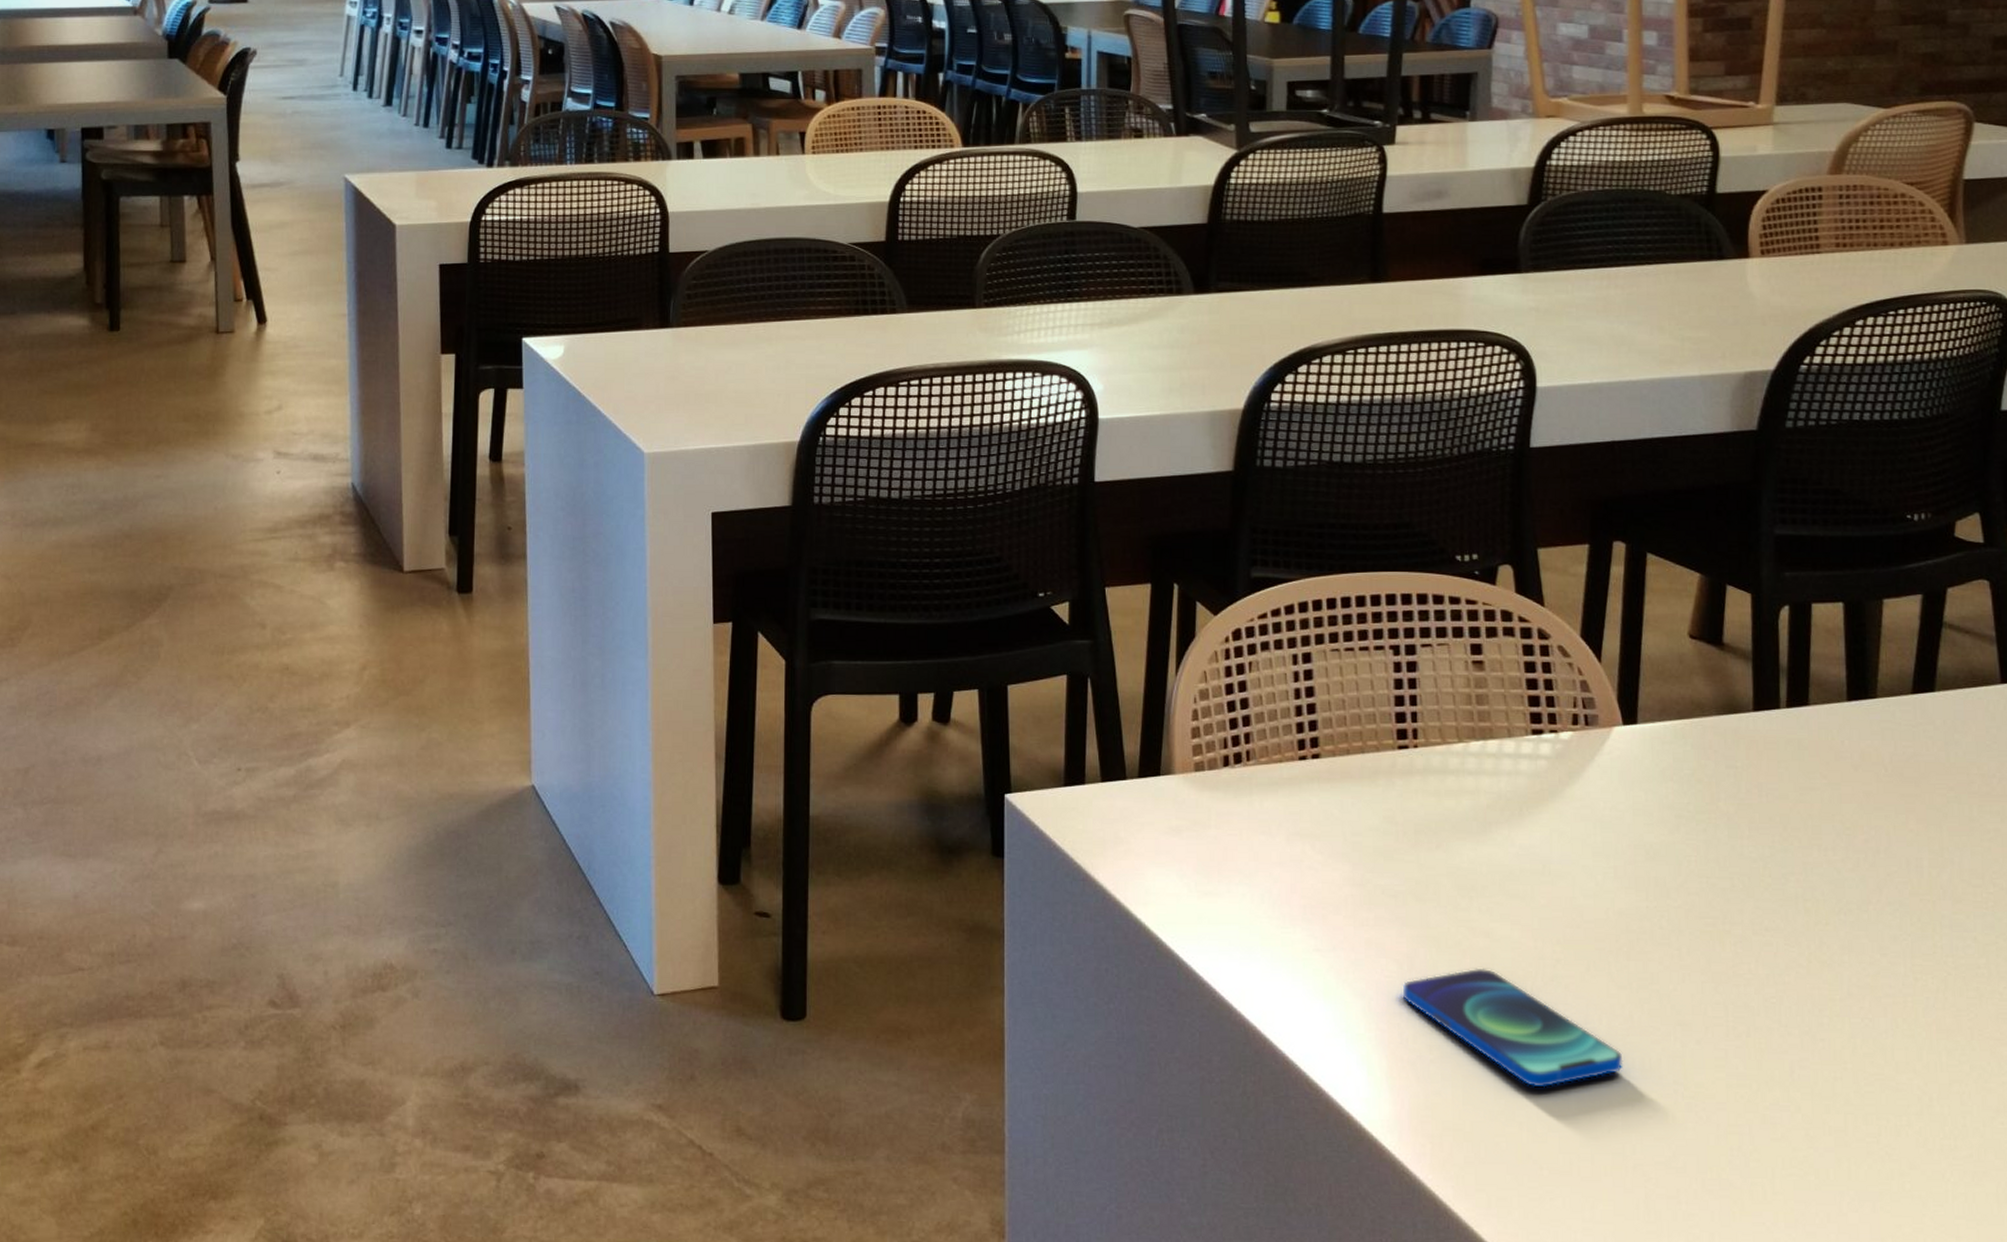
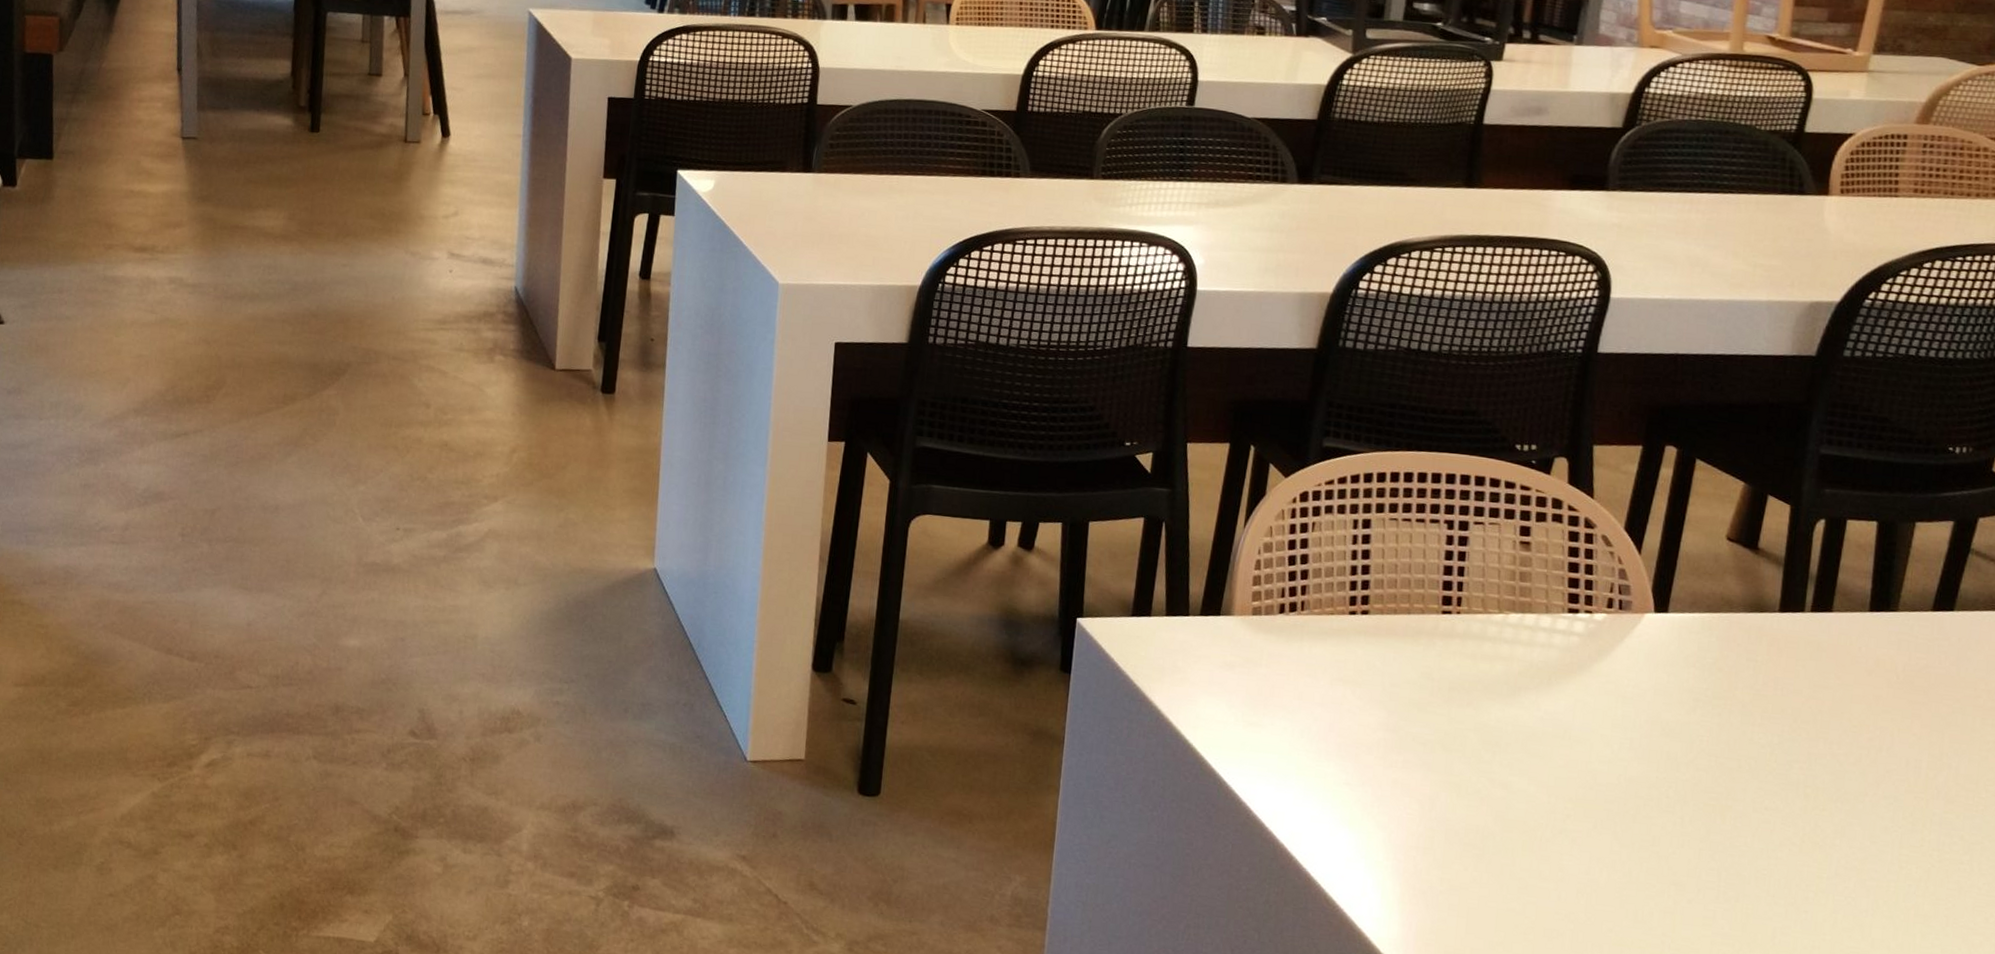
smartphone: present [1402,968,1623,1088] -> none [1420,814,1618,926]

